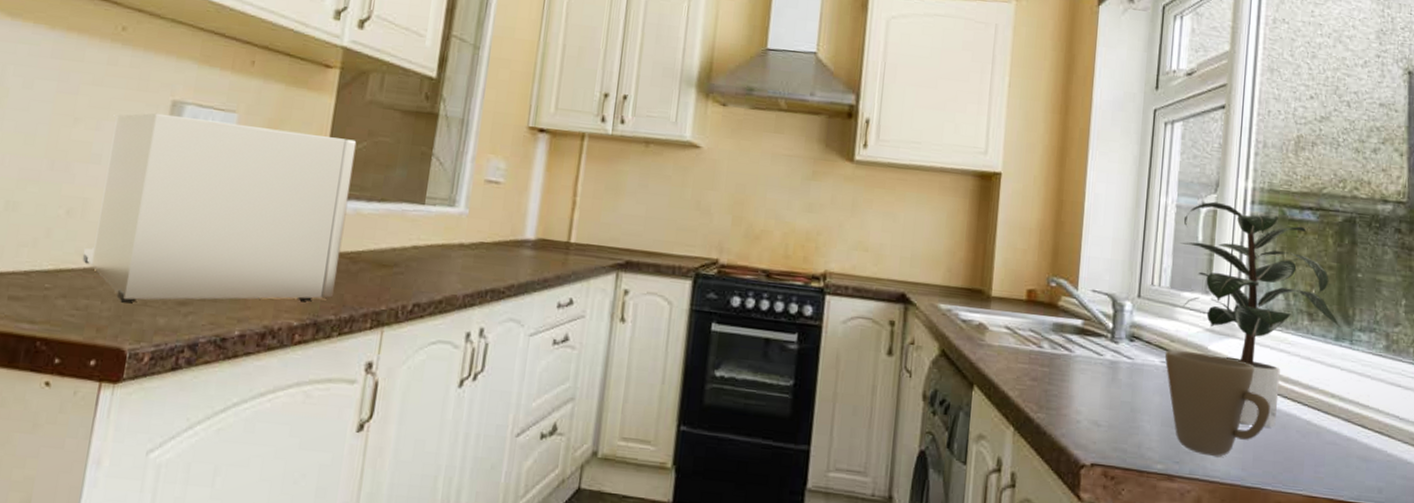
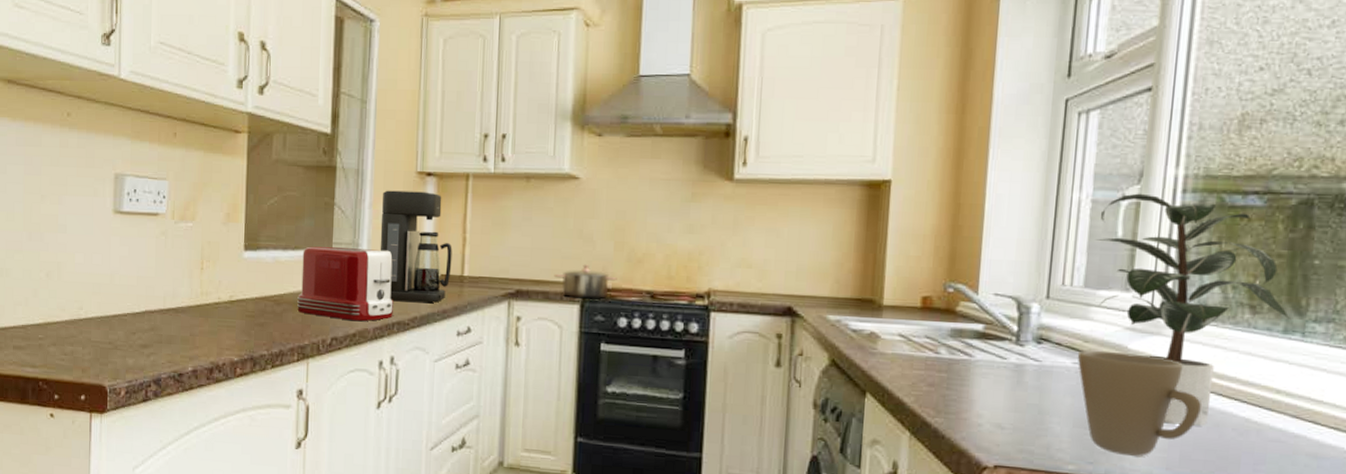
microwave: present [82,113,357,303] -> none [63,185,269,348]
toaster: none [376,199,493,287] -> present [297,246,393,321]
coffee maker: none [479,144,560,271] -> present [380,190,452,304]
cooking pot: none [667,237,733,275] -> present [554,264,617,299]

